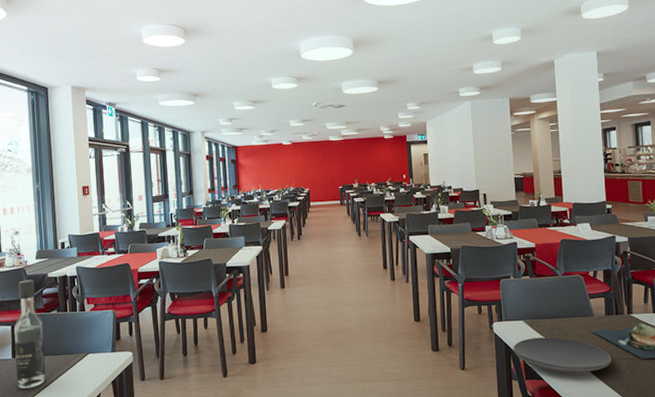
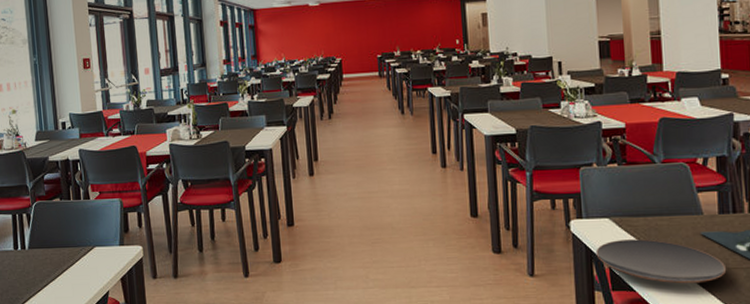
bottle: present [14,280,46,390] -> none [14,164,50,285]

